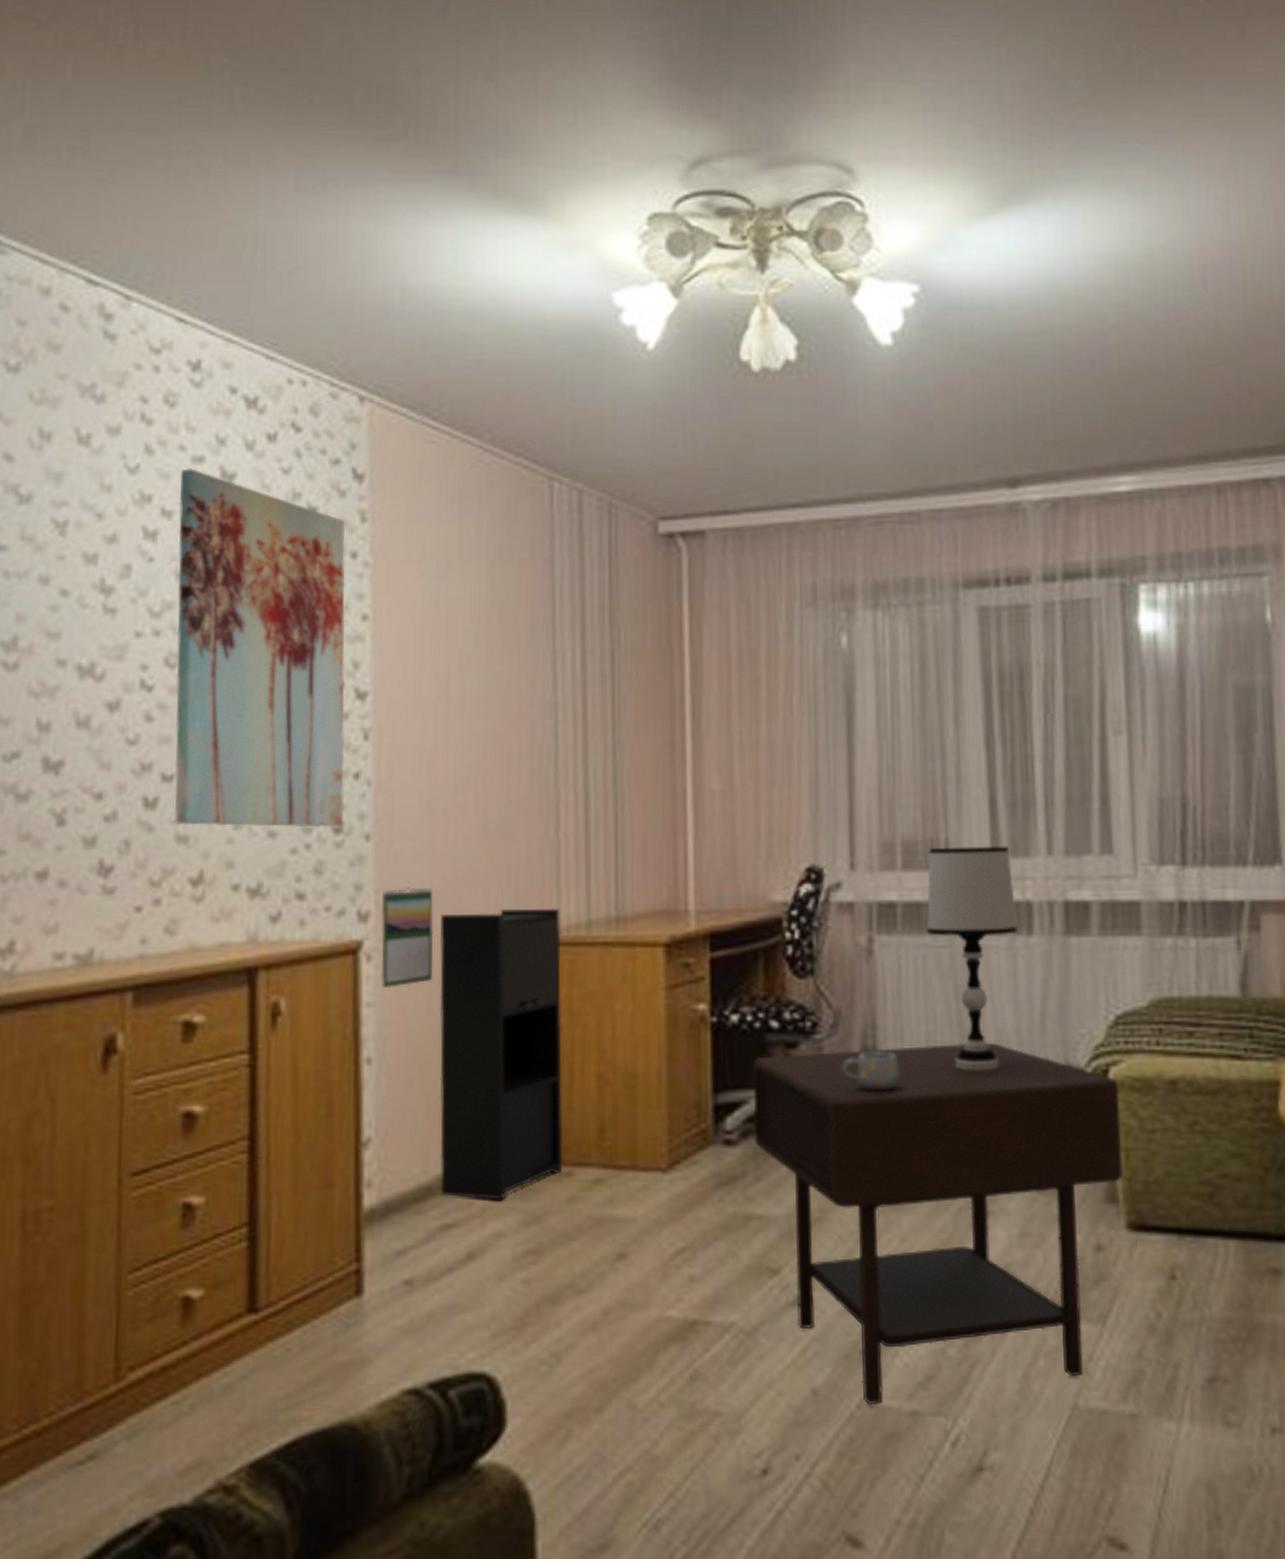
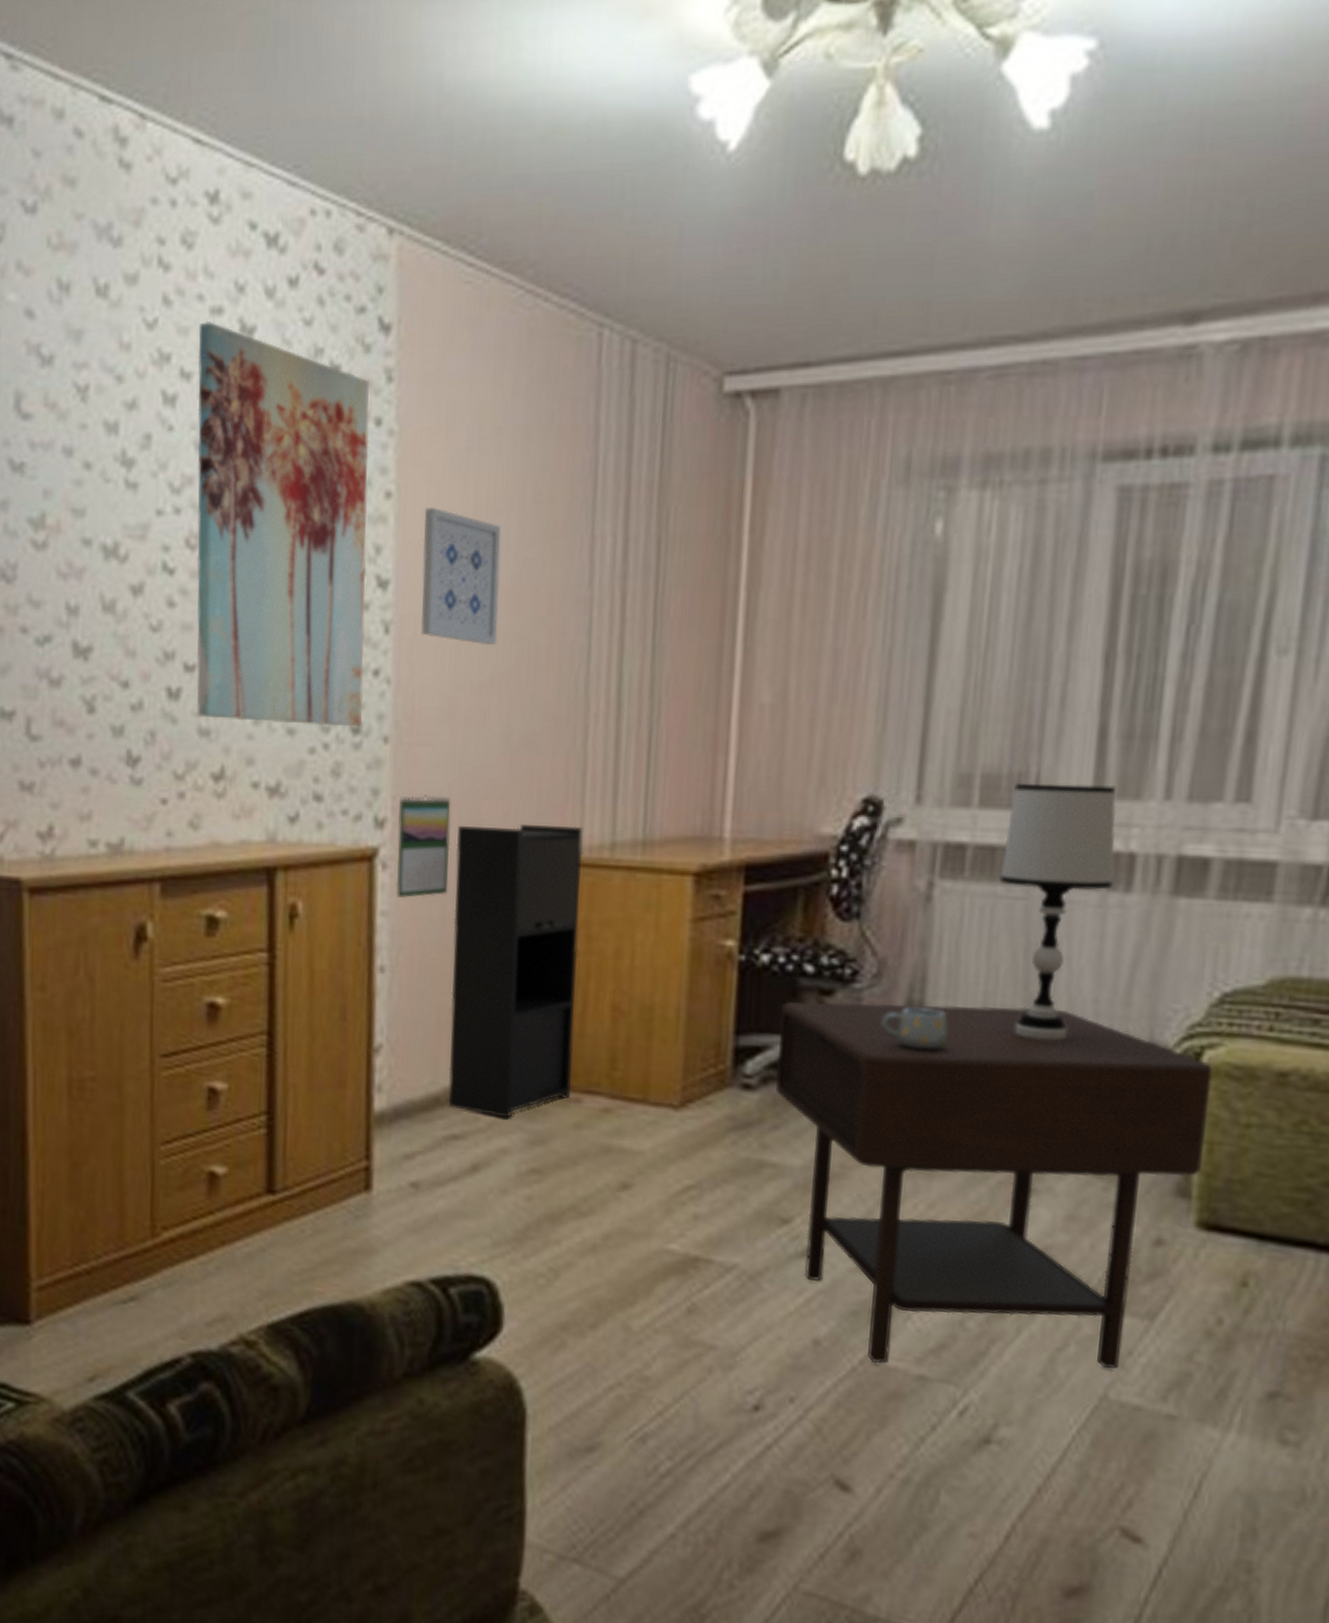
wall art: none [398,628,472,747] -> present [420,508,501,645]

